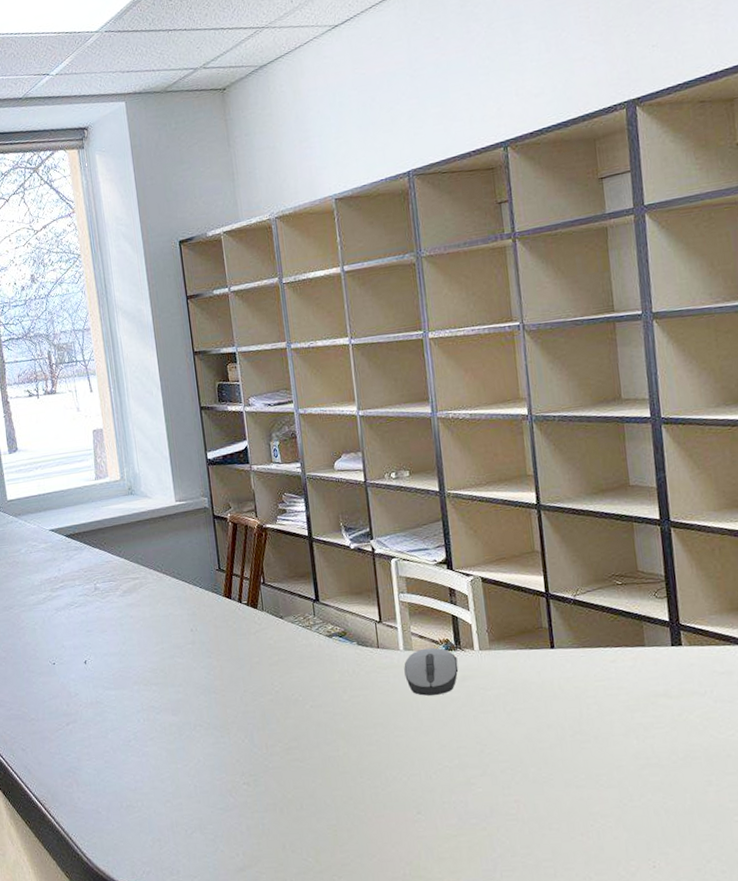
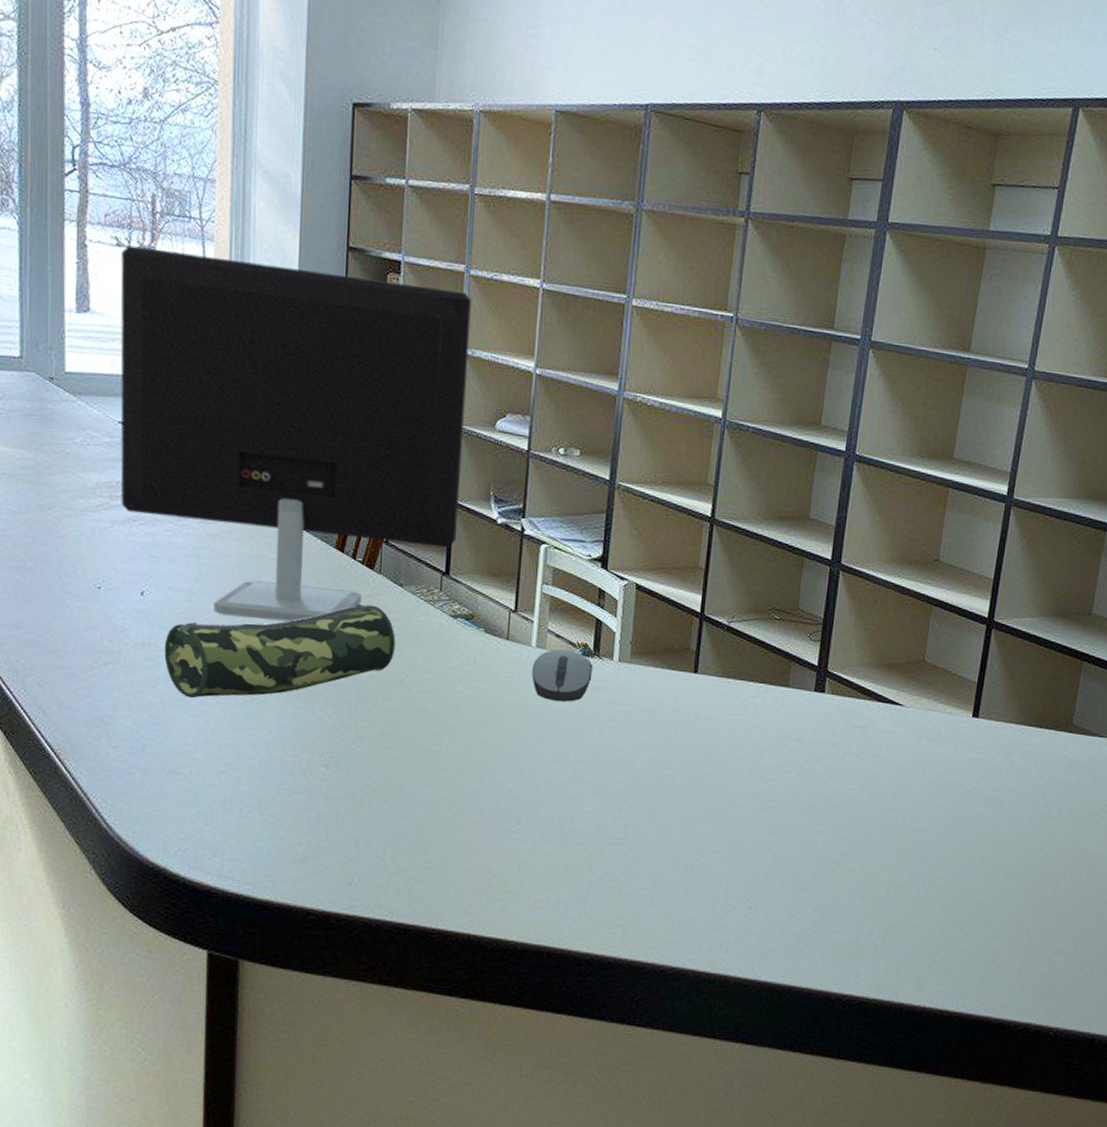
computer monitor: none [33,363,319,669] -> present [120,245,472,622]
pencil case: none [107,638,286,743] -> present [164,604,395,699]

